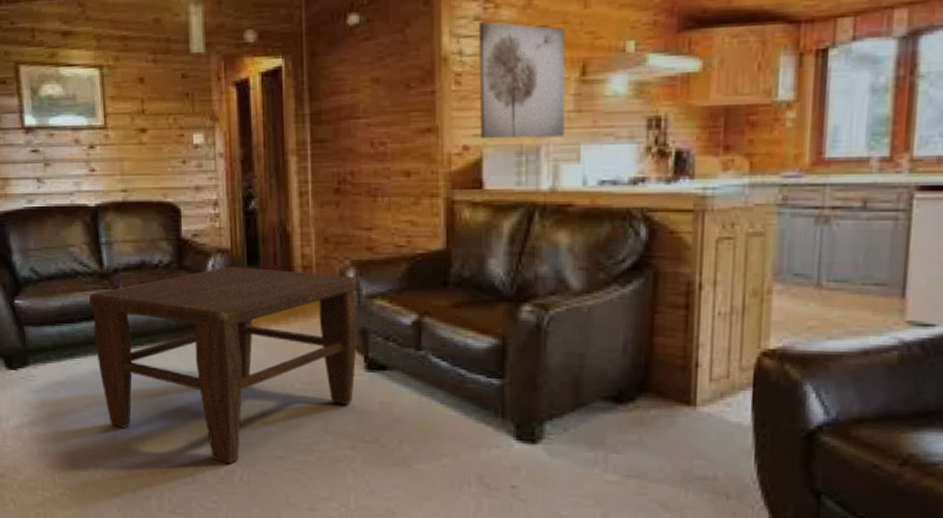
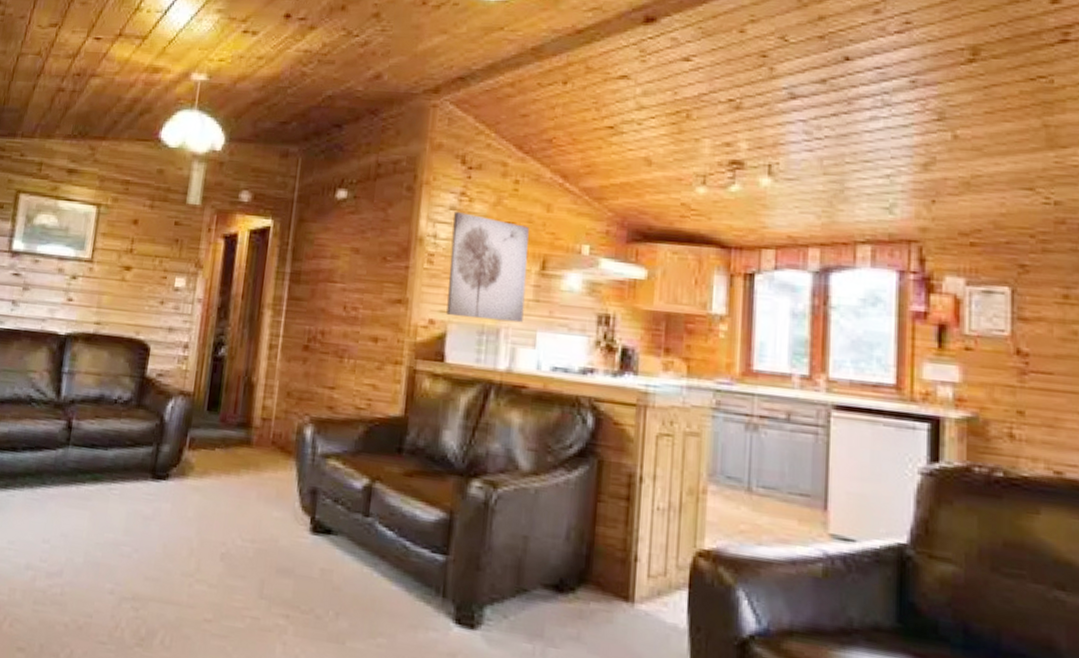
coffee table: present [88,266,358,465] -> none [32,409,314,625]

